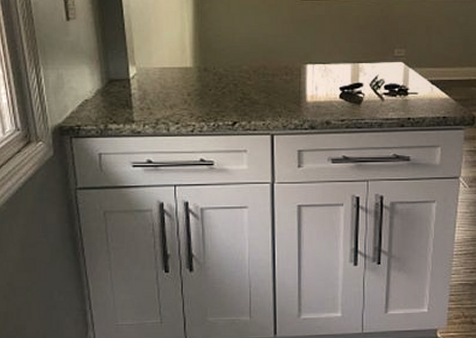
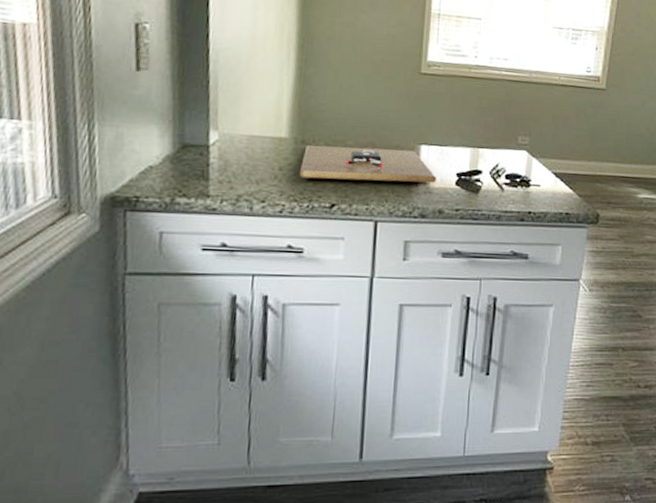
cutting board: none [204,70,322,101] -> present [299,144,437,183]

